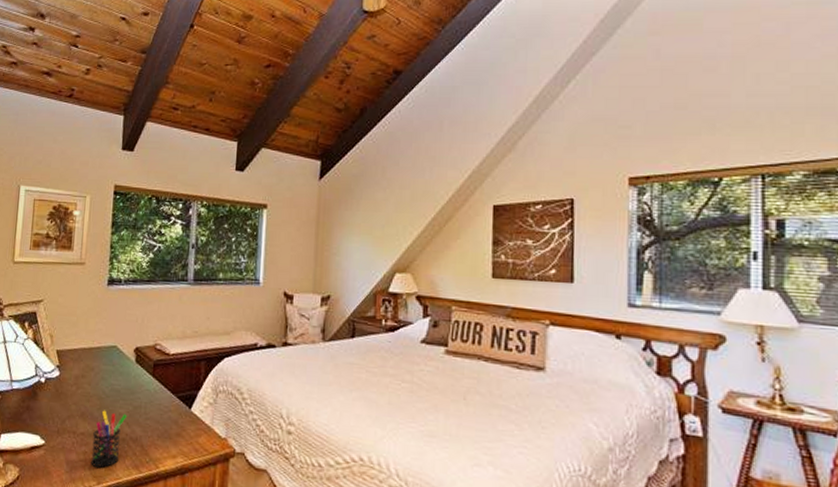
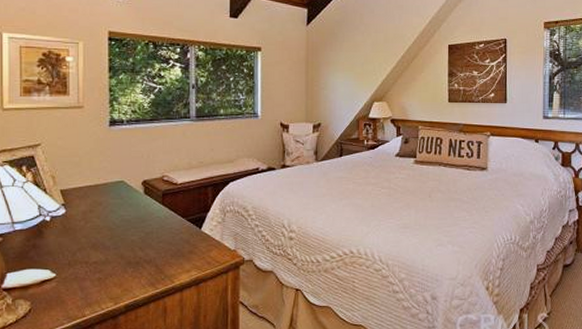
pen holder: present [91,410,128,468] -> none [106,239,140,290]

